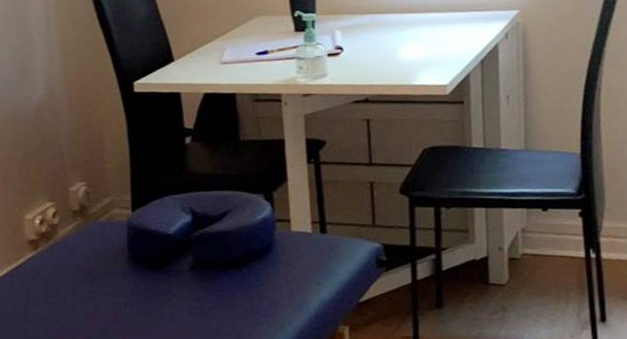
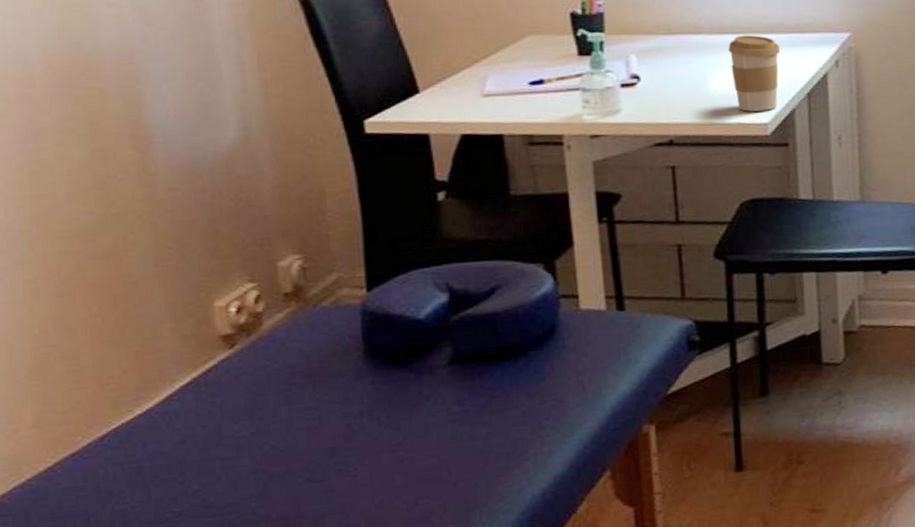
coffee cup: none [415,13,458,76] -> present [728,35,780,112]

